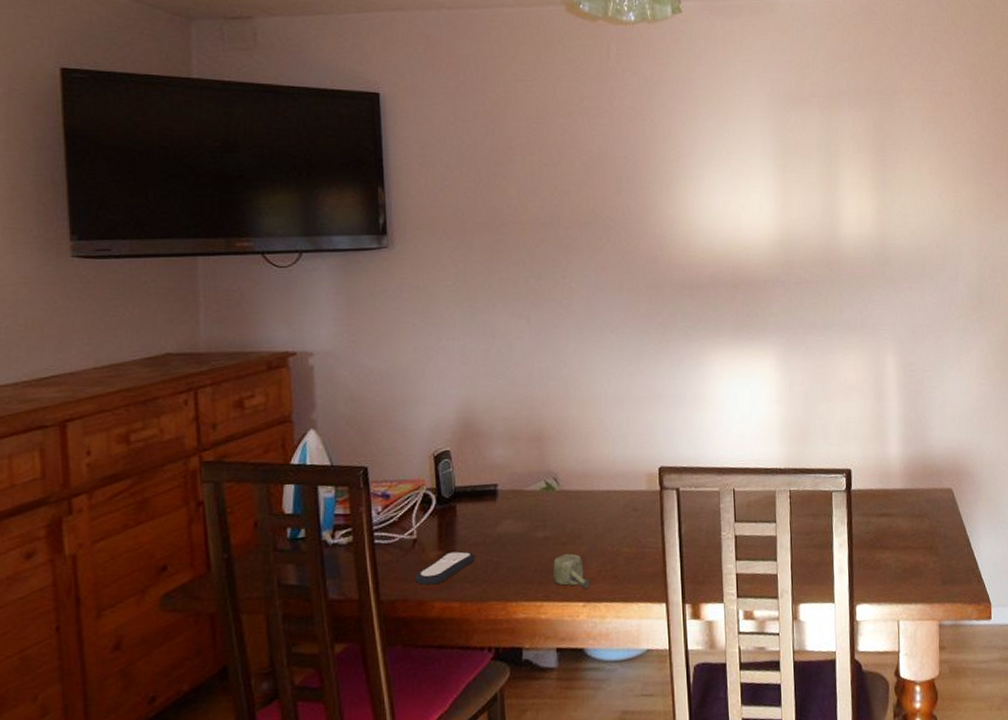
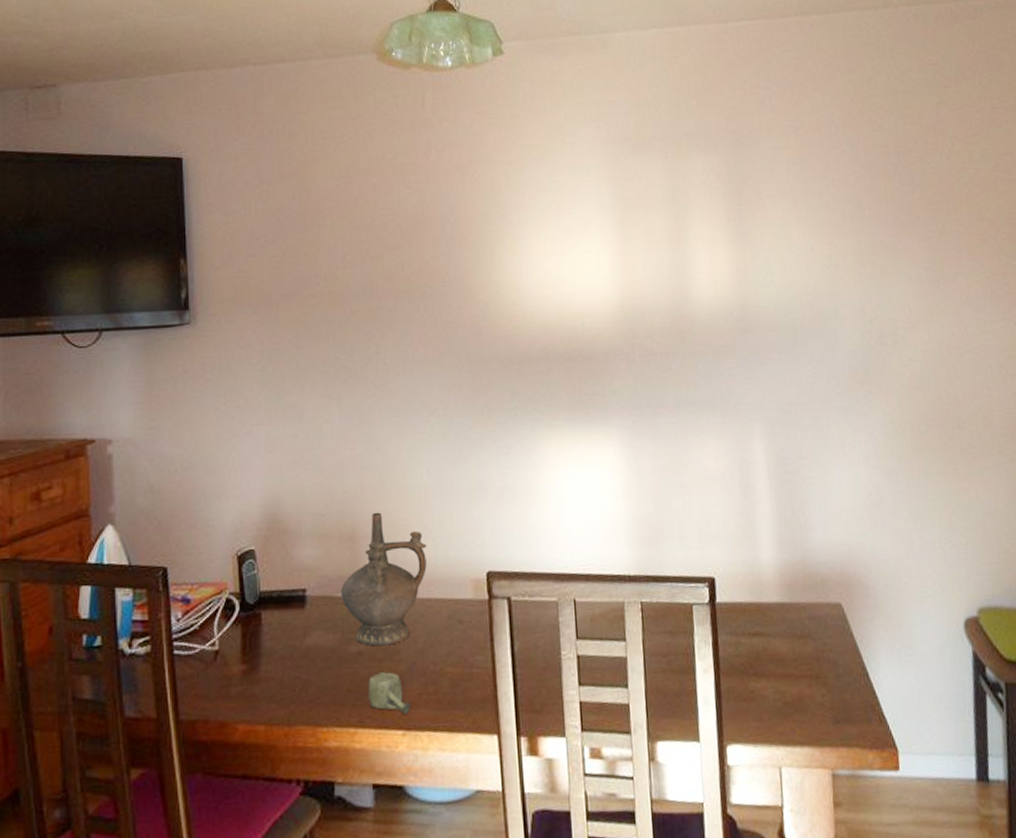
remote control: present [414,551,475,586] -> none [216,666,281,705]
ceremonial vessel: none [528,417,607,532] -> present [340,512,427,646]

